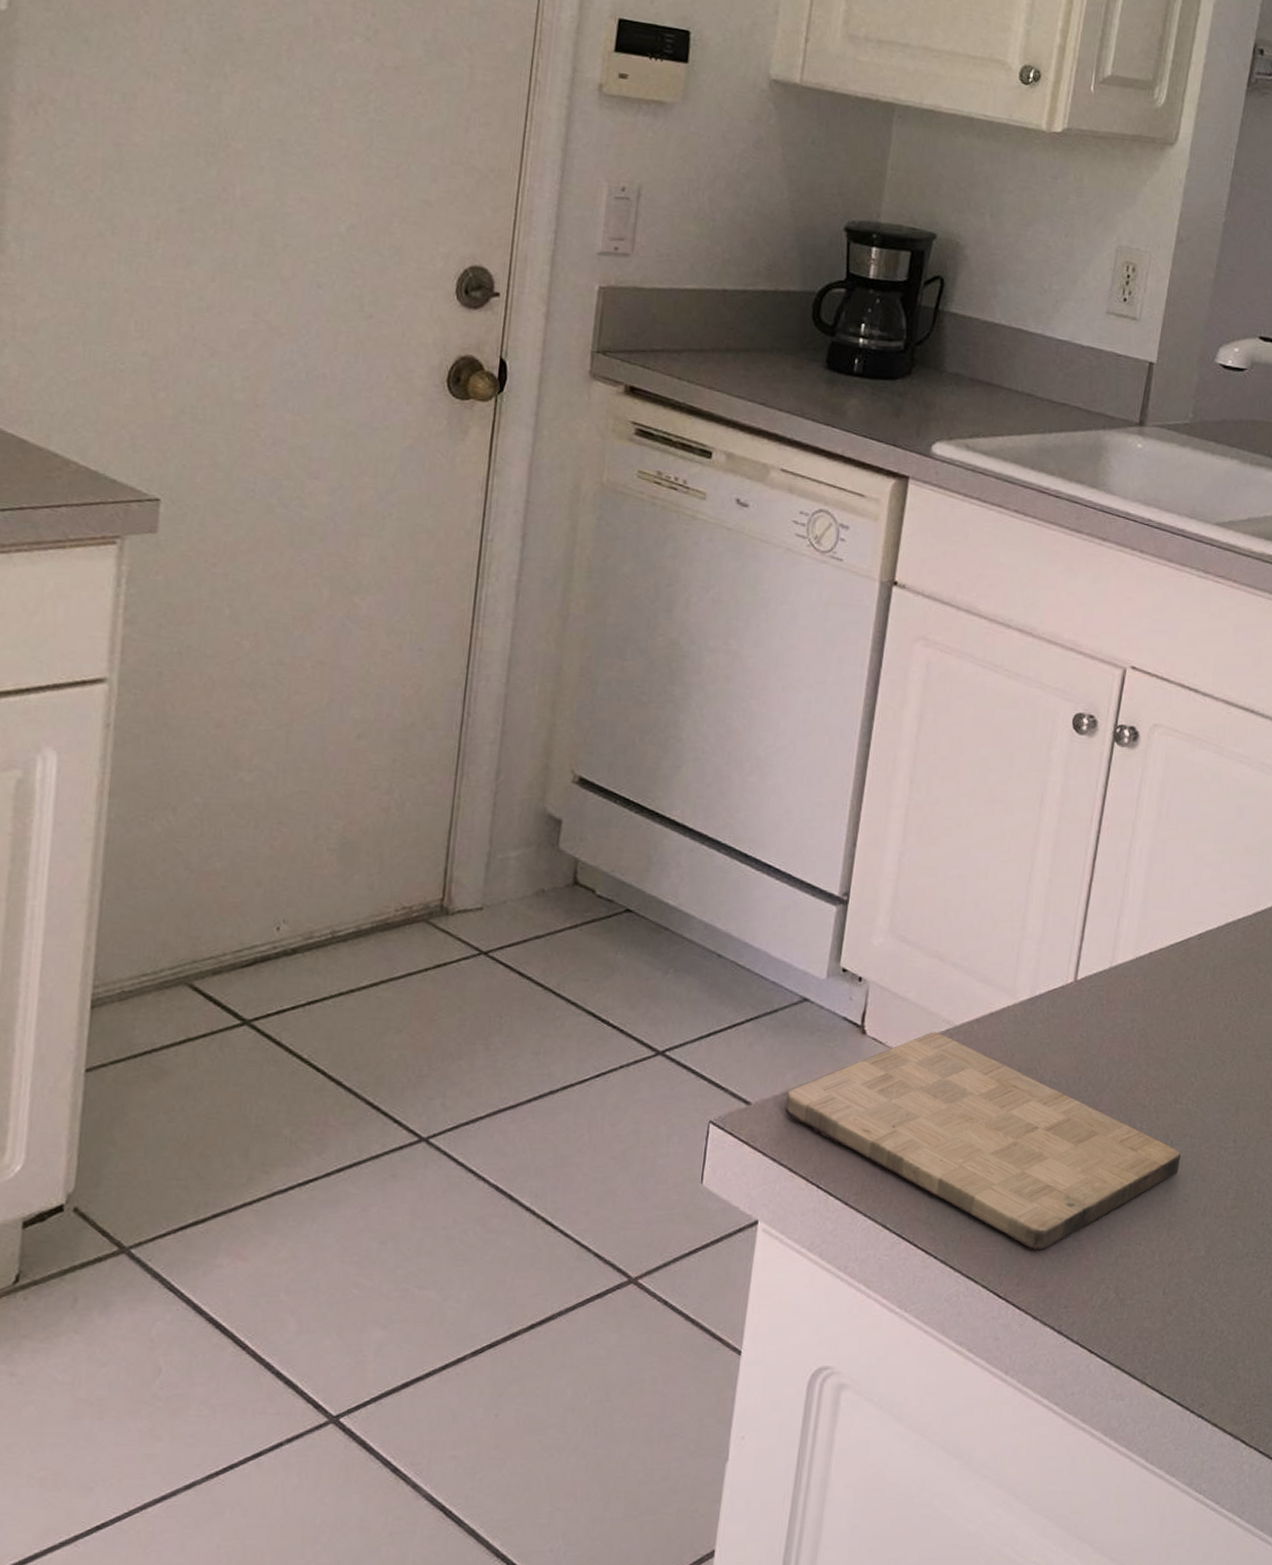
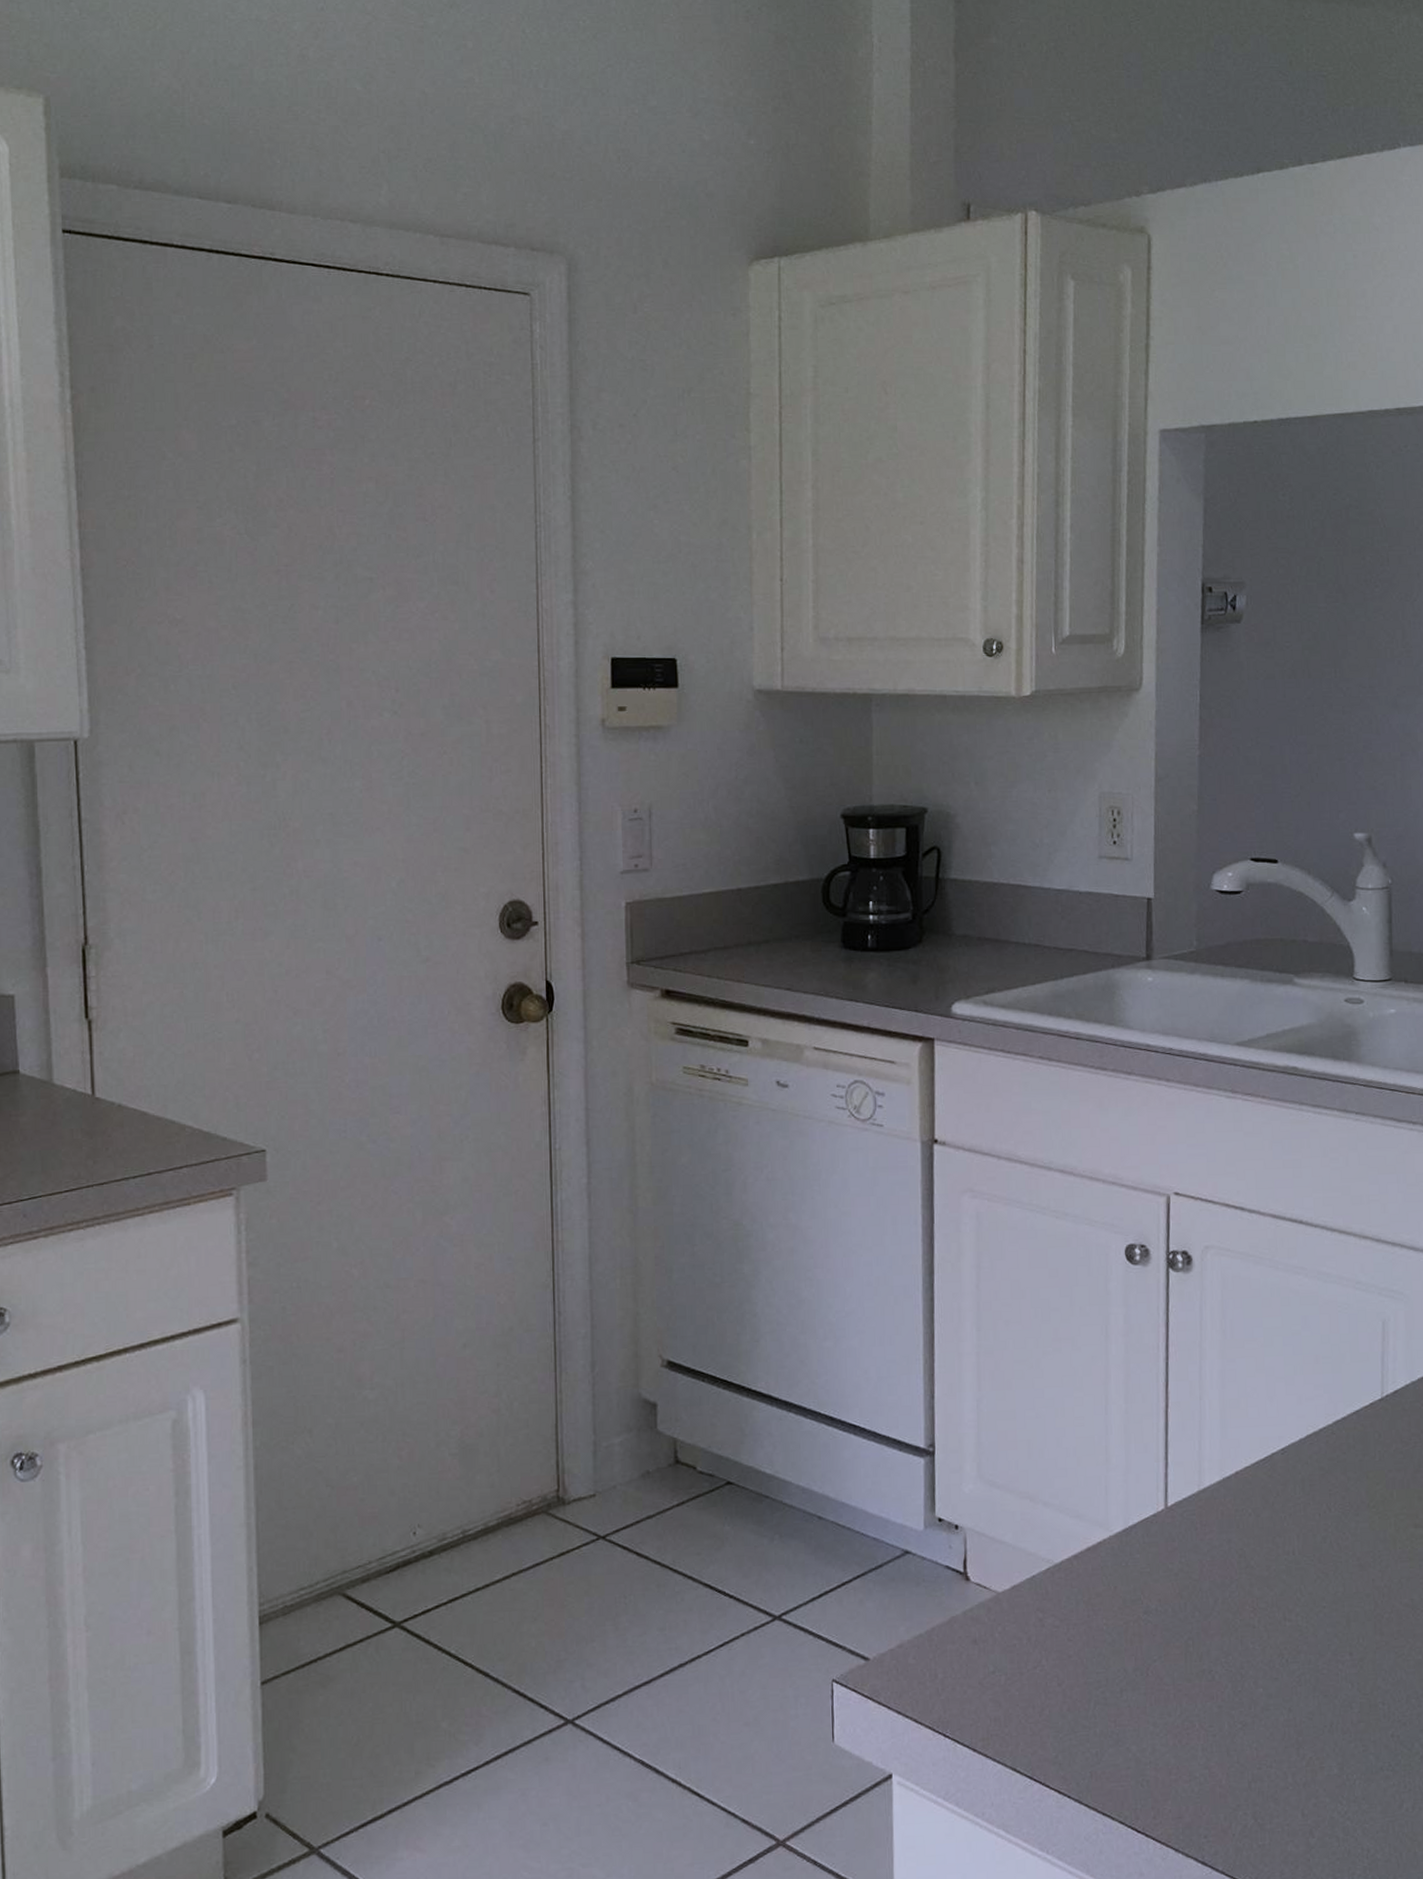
cutting board: present [784,1032,1182,1249] -> none [902,1572,1299,1781]

